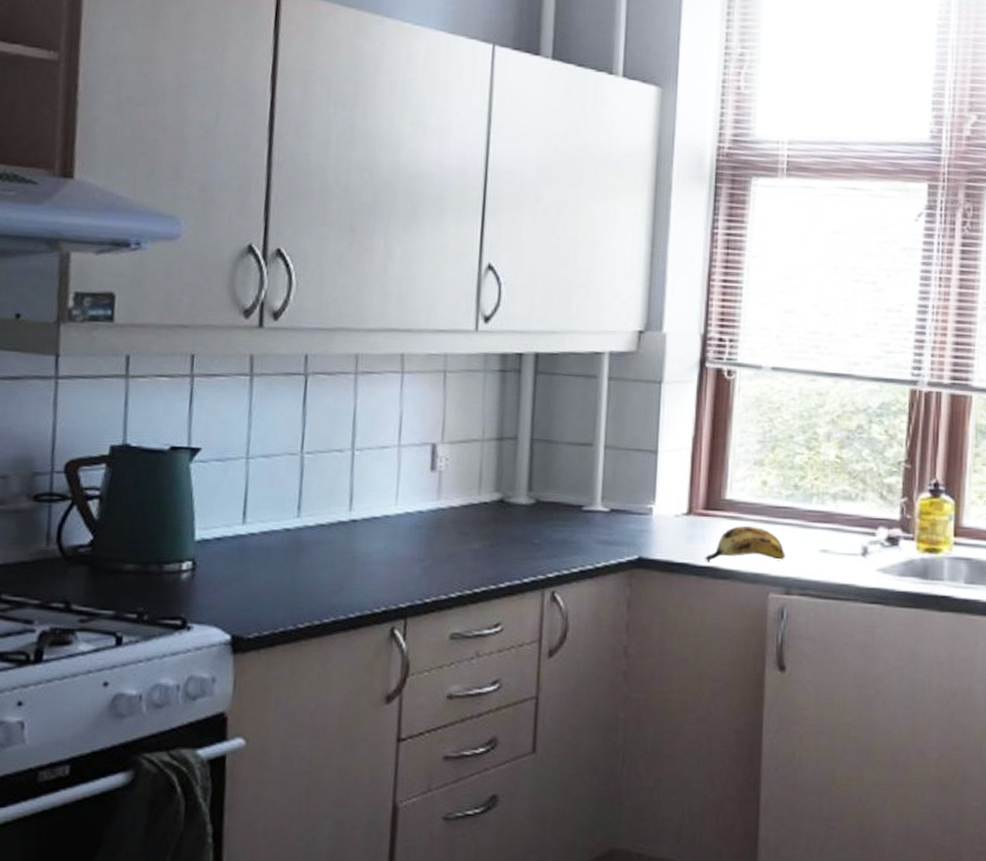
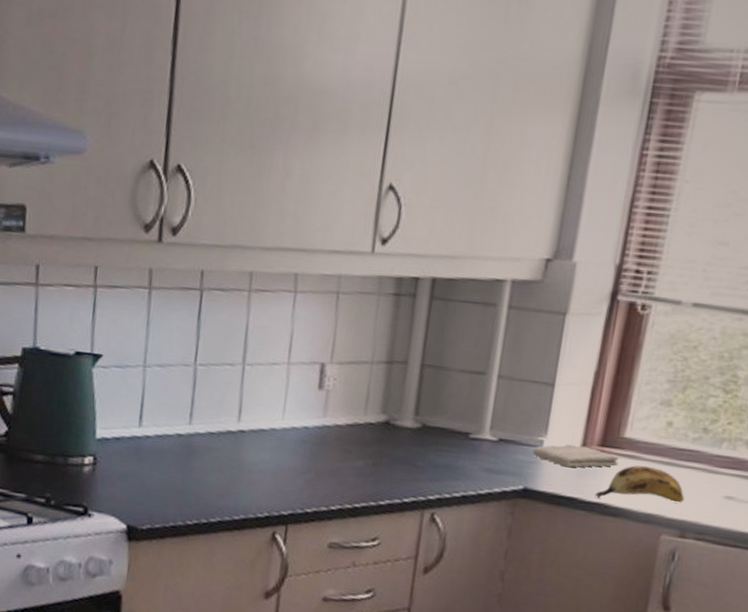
washcloth: none [643,510,723,533] -> present [532,444,619,468]

